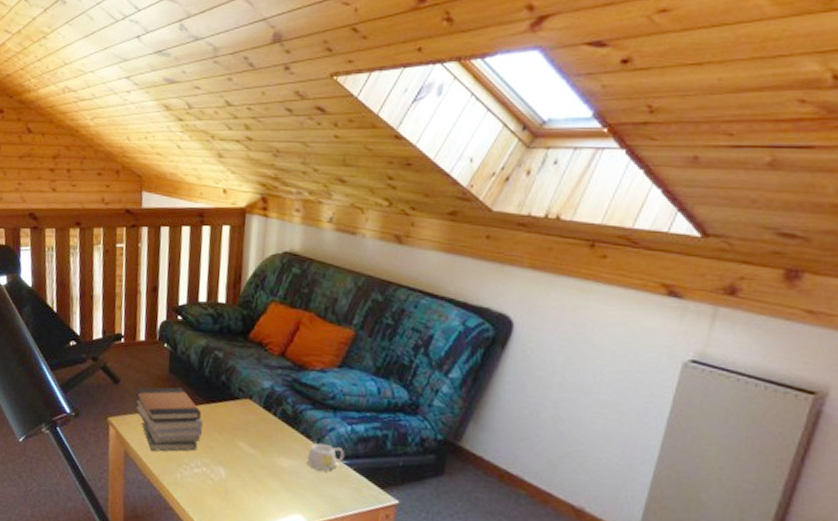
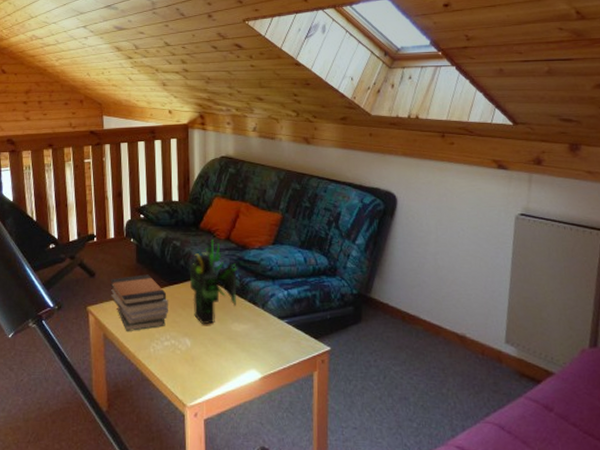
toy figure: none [231,354,292,455] -> present [189,240,238,325]
mug: present [307,443,345,470] -> none [256,307,285,329]

